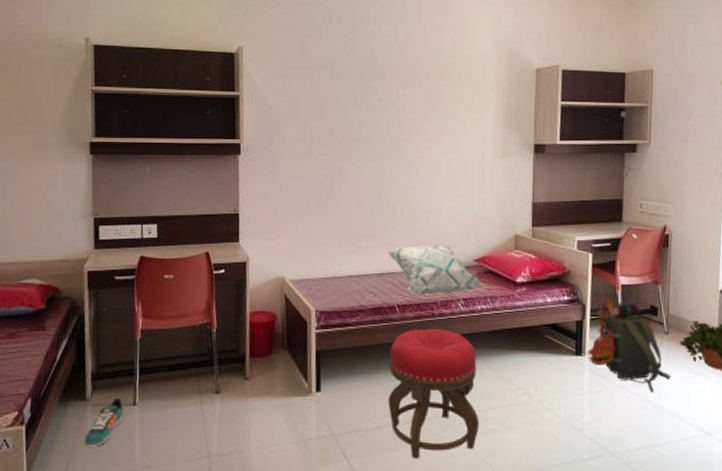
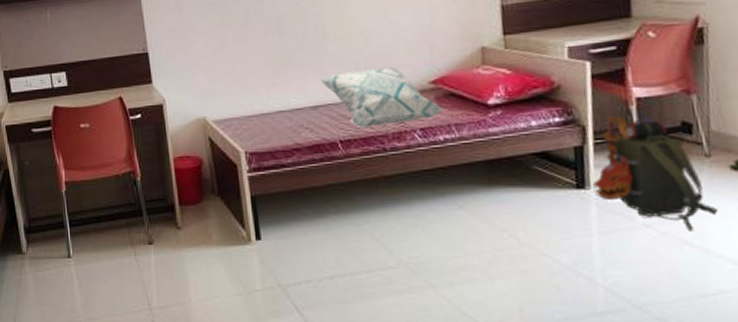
sneaker: present [85,397,124,447] -> none [27,250,61,299]
stool: present [388,329,479,459] -> none [336,165,455,312]

